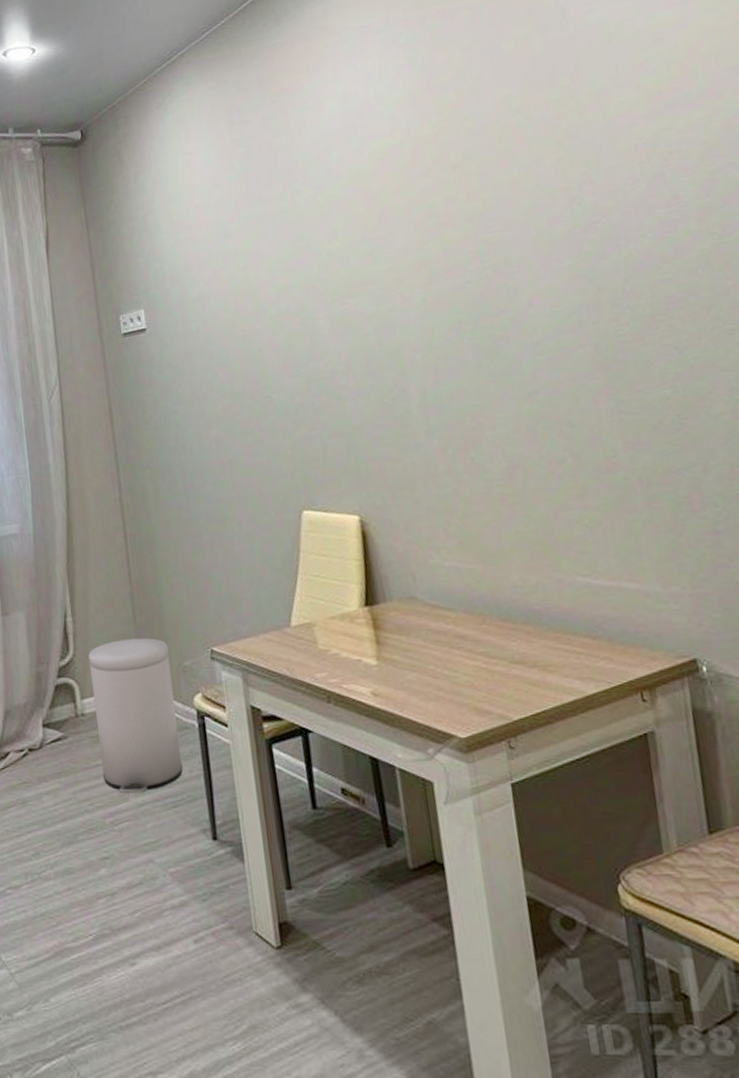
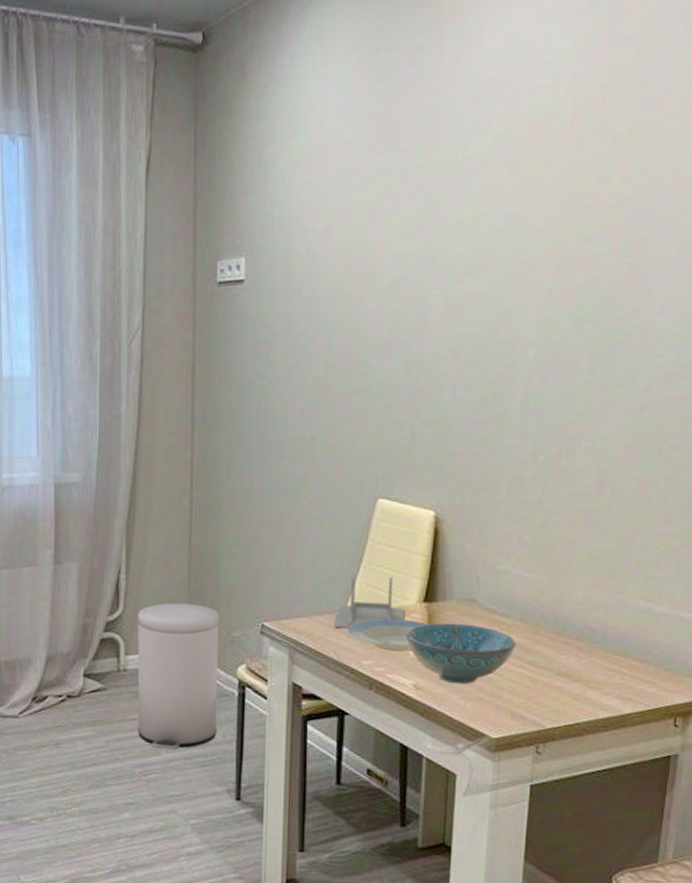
napkin holder: none [281,584,351,643] -> present [333,575,406,628]
plate: none [295,625,376,661] -> present [347,618,430,652]
decorative bowl: none [354,623,465,686] -> present [406,623,516,685]

